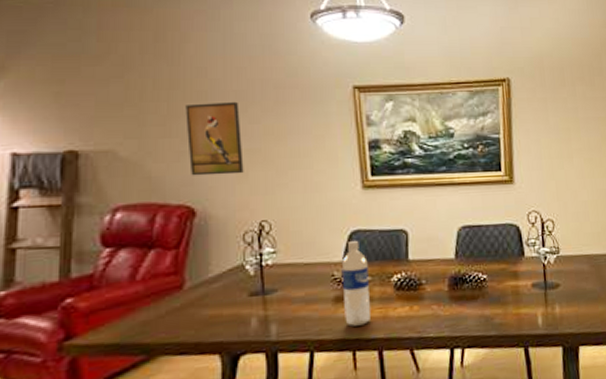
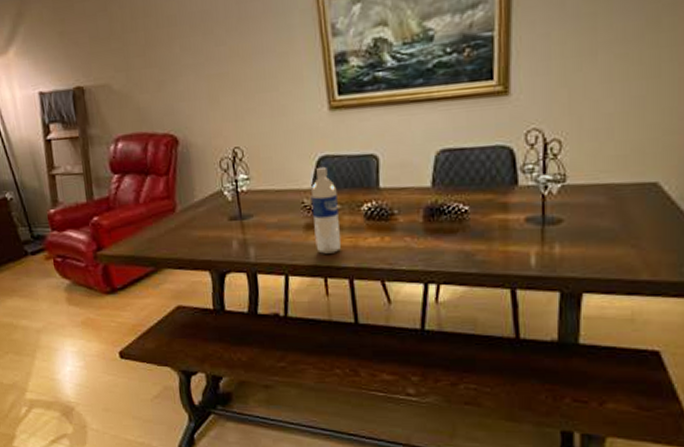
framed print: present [186,101,244,176] -> none [159,23,215,105]

